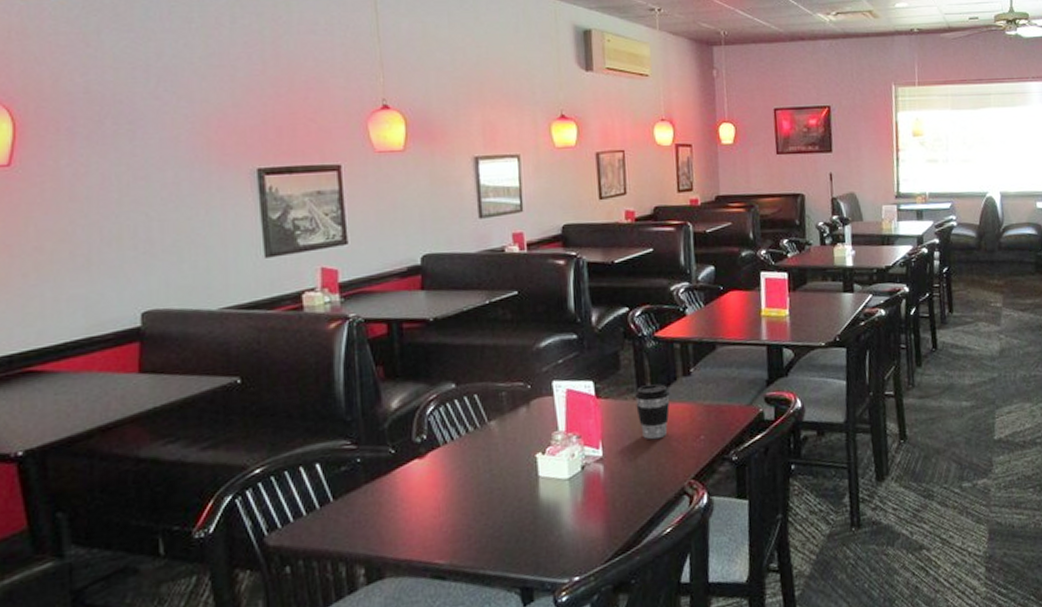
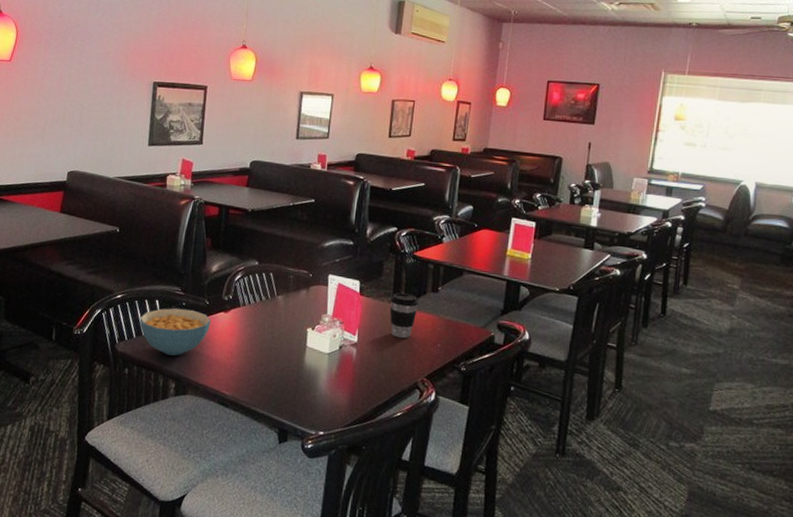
cereal bowl: none [295,465,402,534] -> present [139,308,211,356]

